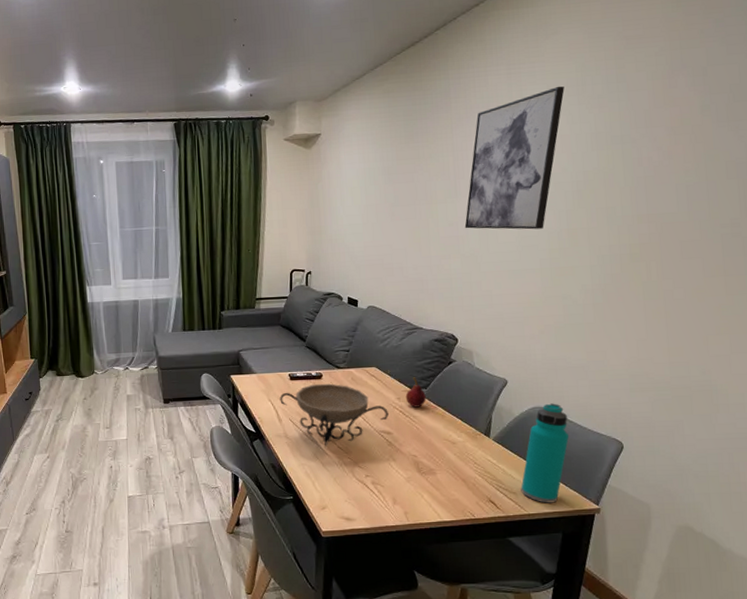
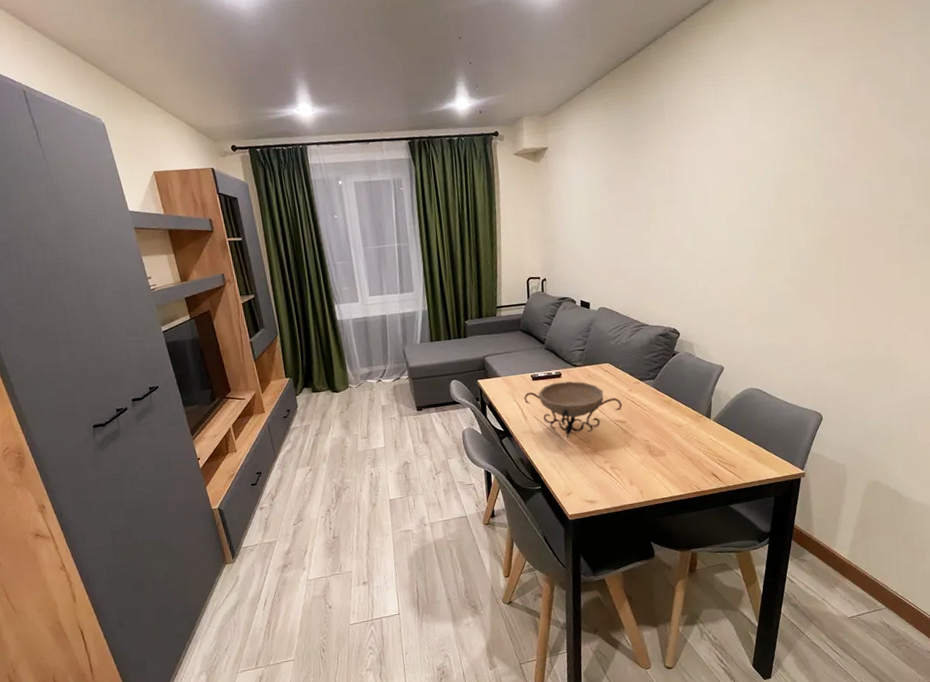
fruit: present [405,377,426,408] -> none [636,369,654,397]
wall art: present [464,86,565,230] -> none [681,95,764,232]
water bottle: present [521,403,570,503] -> none [738,384,778,473]

